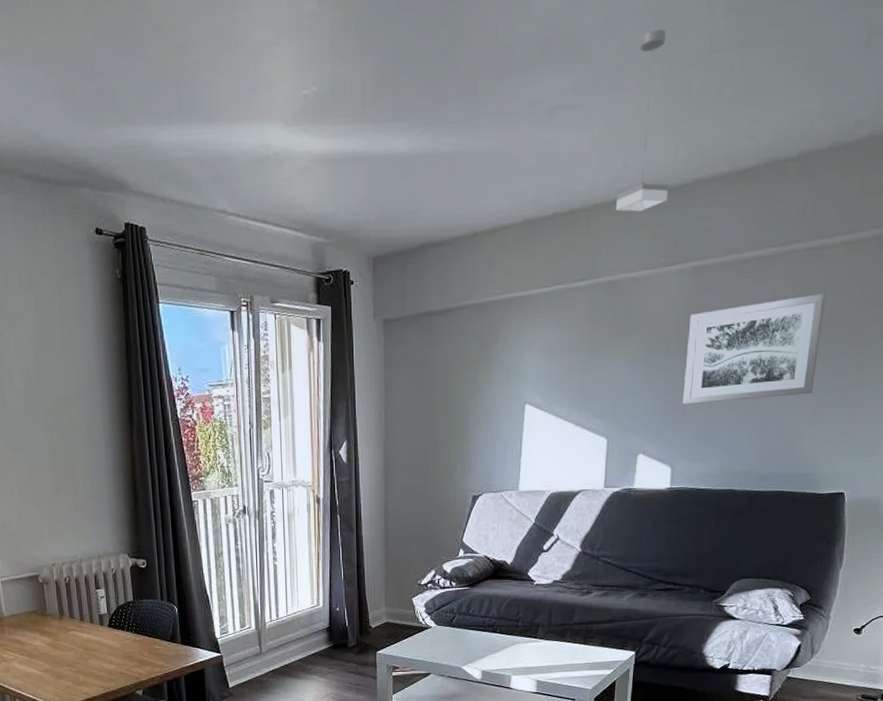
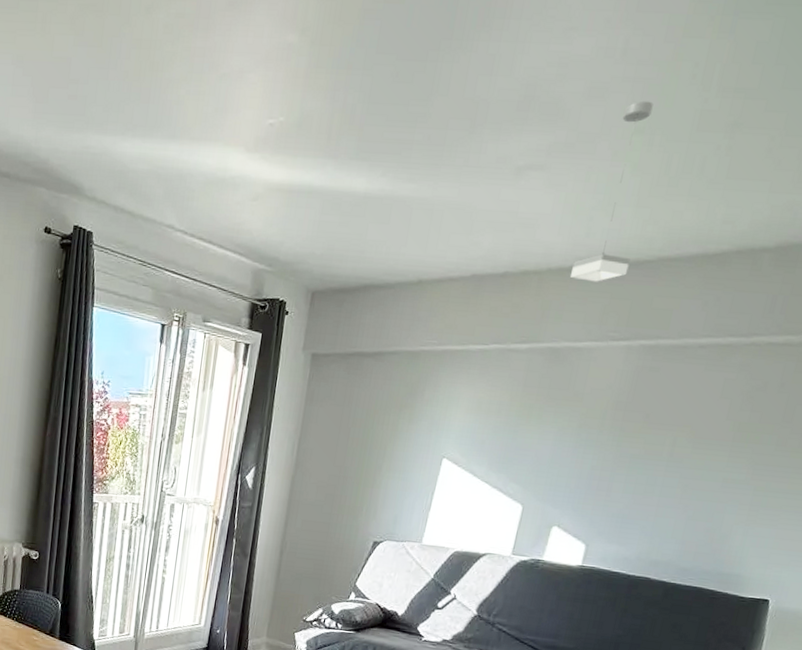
wall art: present [682,294,825,405] -> none [608,391,782,493]

